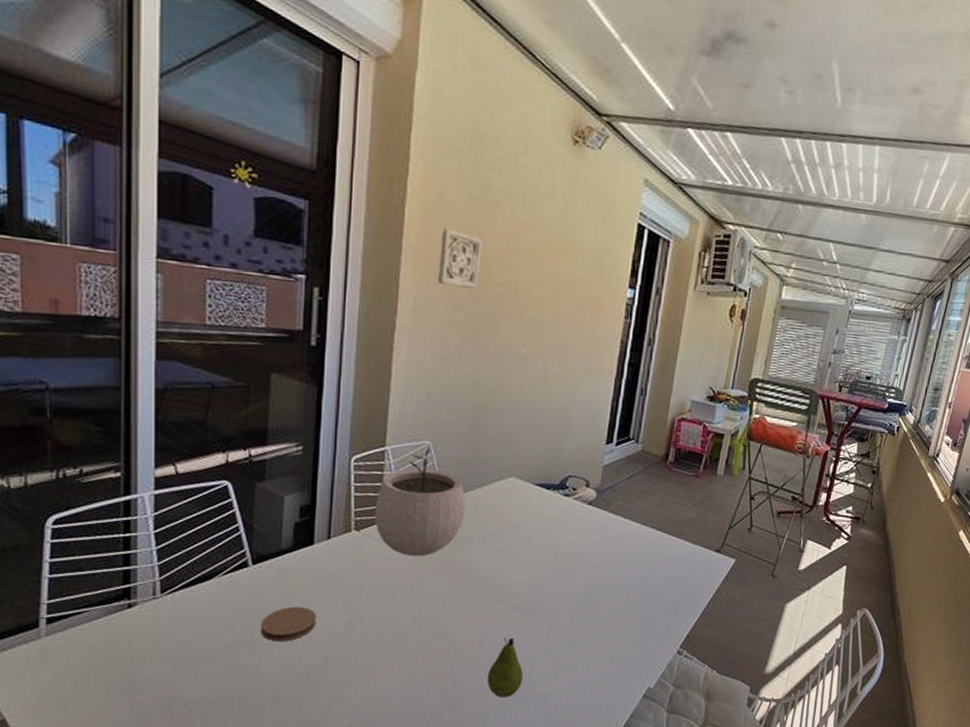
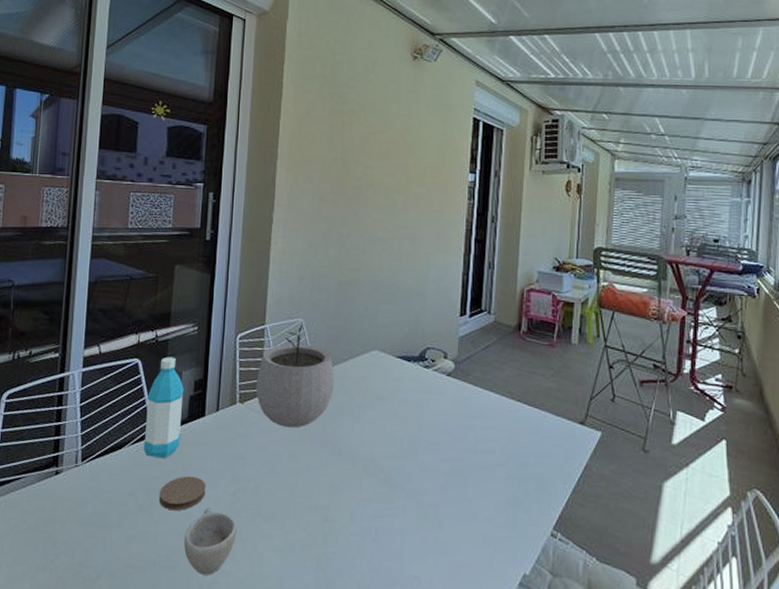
water bottle: none [239,479,287,588] -> present [143,357,184,458]
cup: none [291,638,353,703] -> present [183,508,237,575]
wall ornament: present [438,227,483,289] -> none [307,136,342,184]
fruit: present [487,637,524,698] -> none [360,512,396,579]

